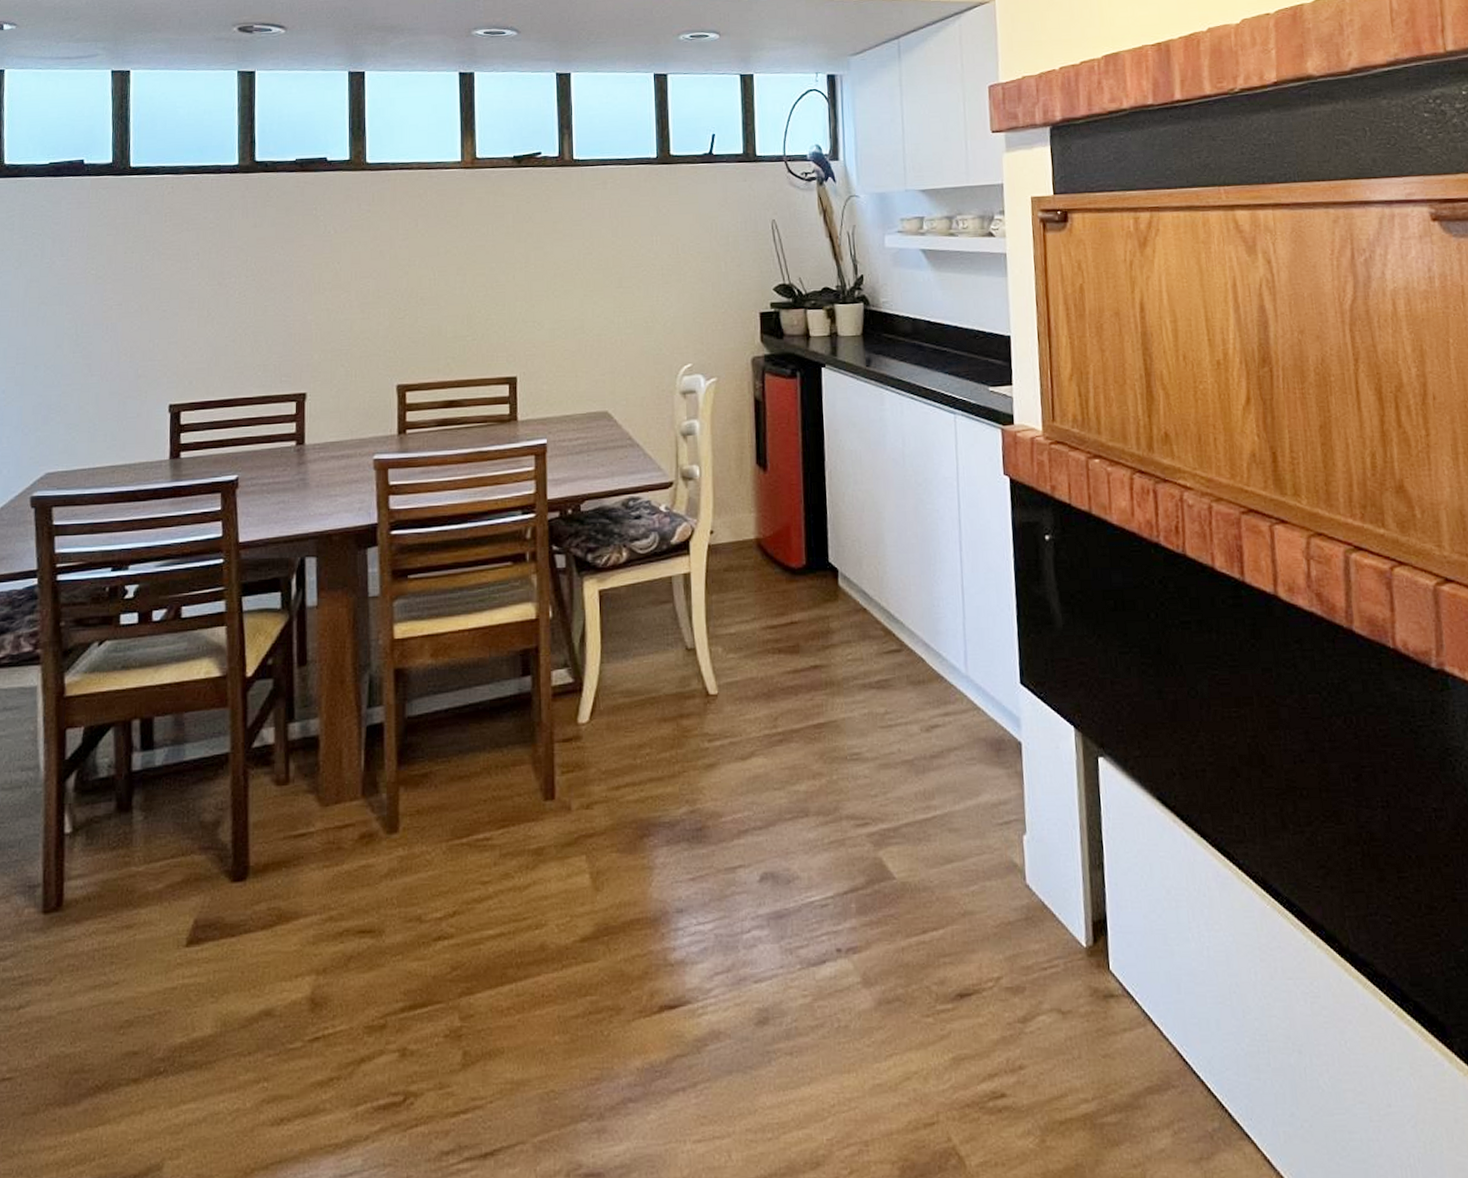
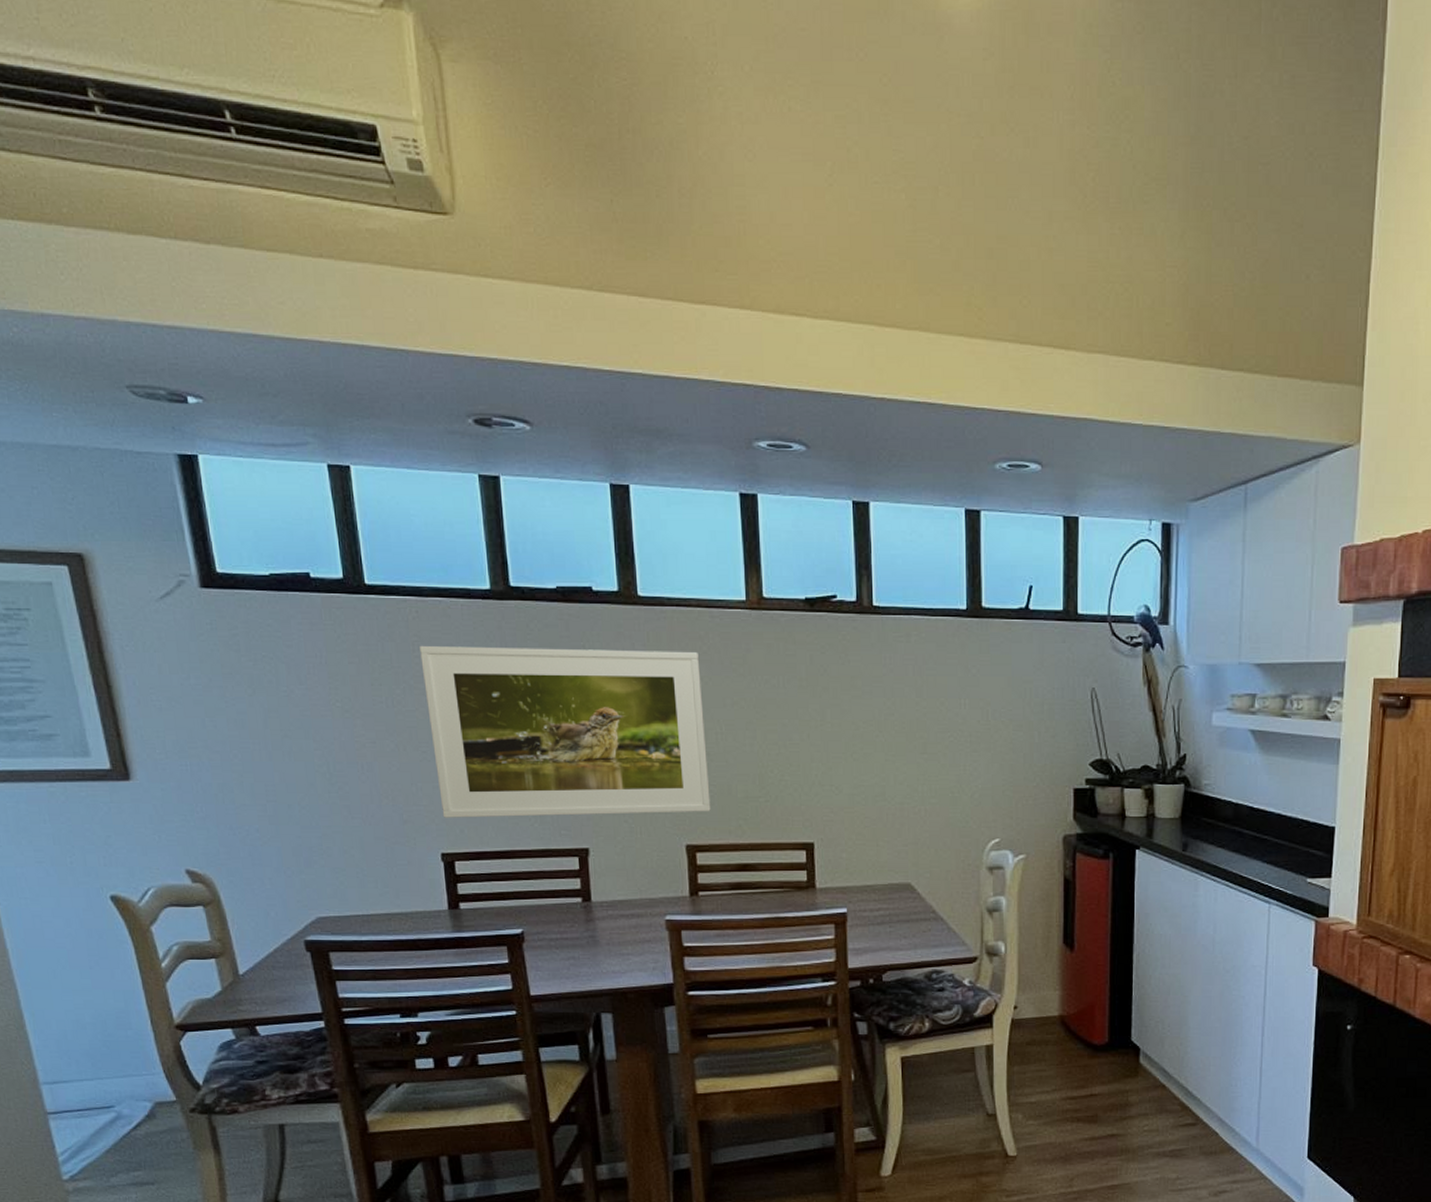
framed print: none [170,208,422,371] -> present [419,645,711,818]

